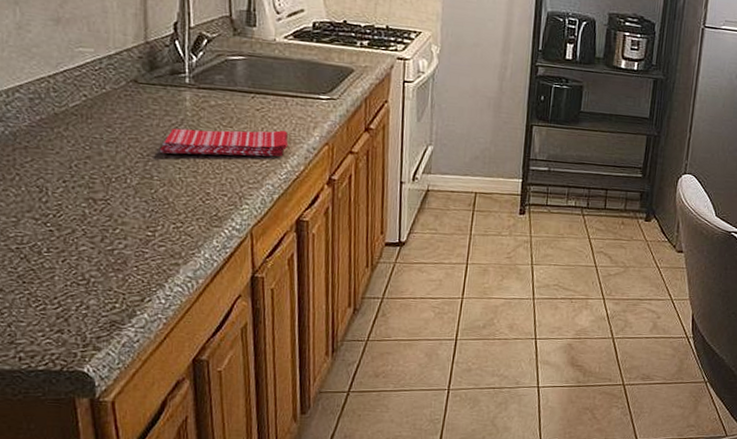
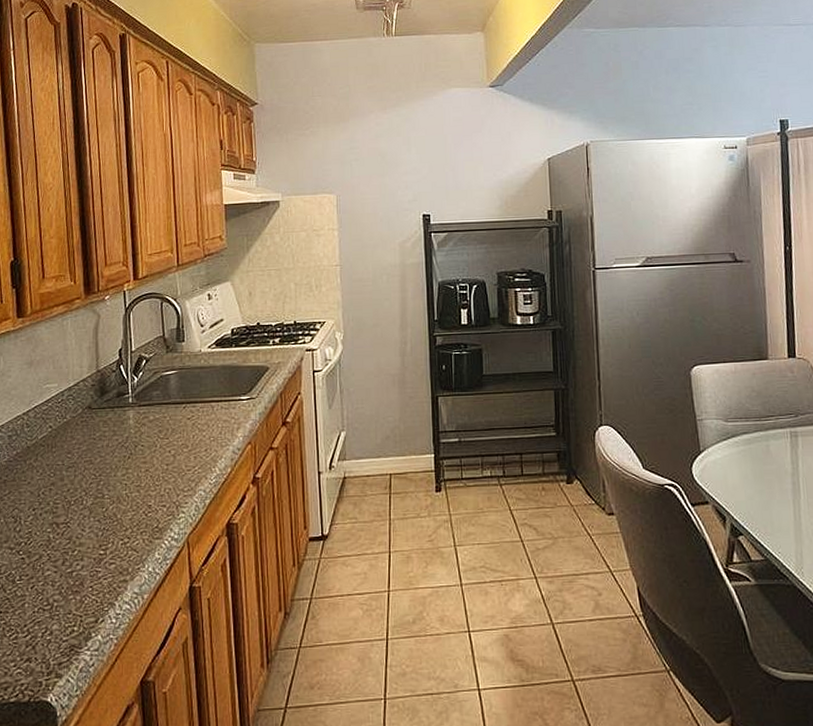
dish towel: present [159,128,289,157] -> none [109,435,216,471]

